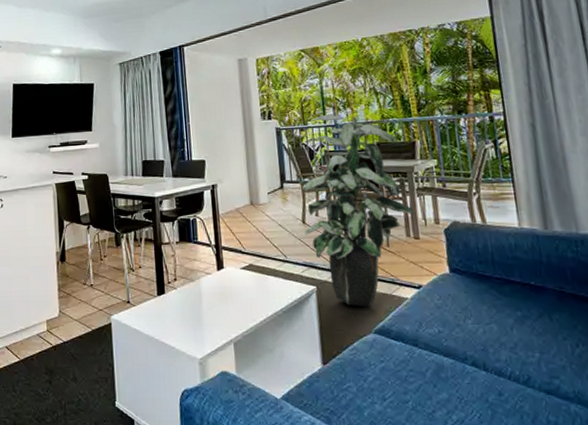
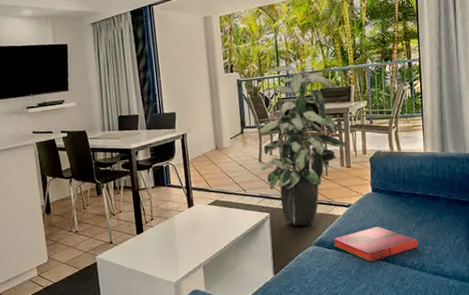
hardback book: none [400,318,520,364] -> present [333,226,418,262]

